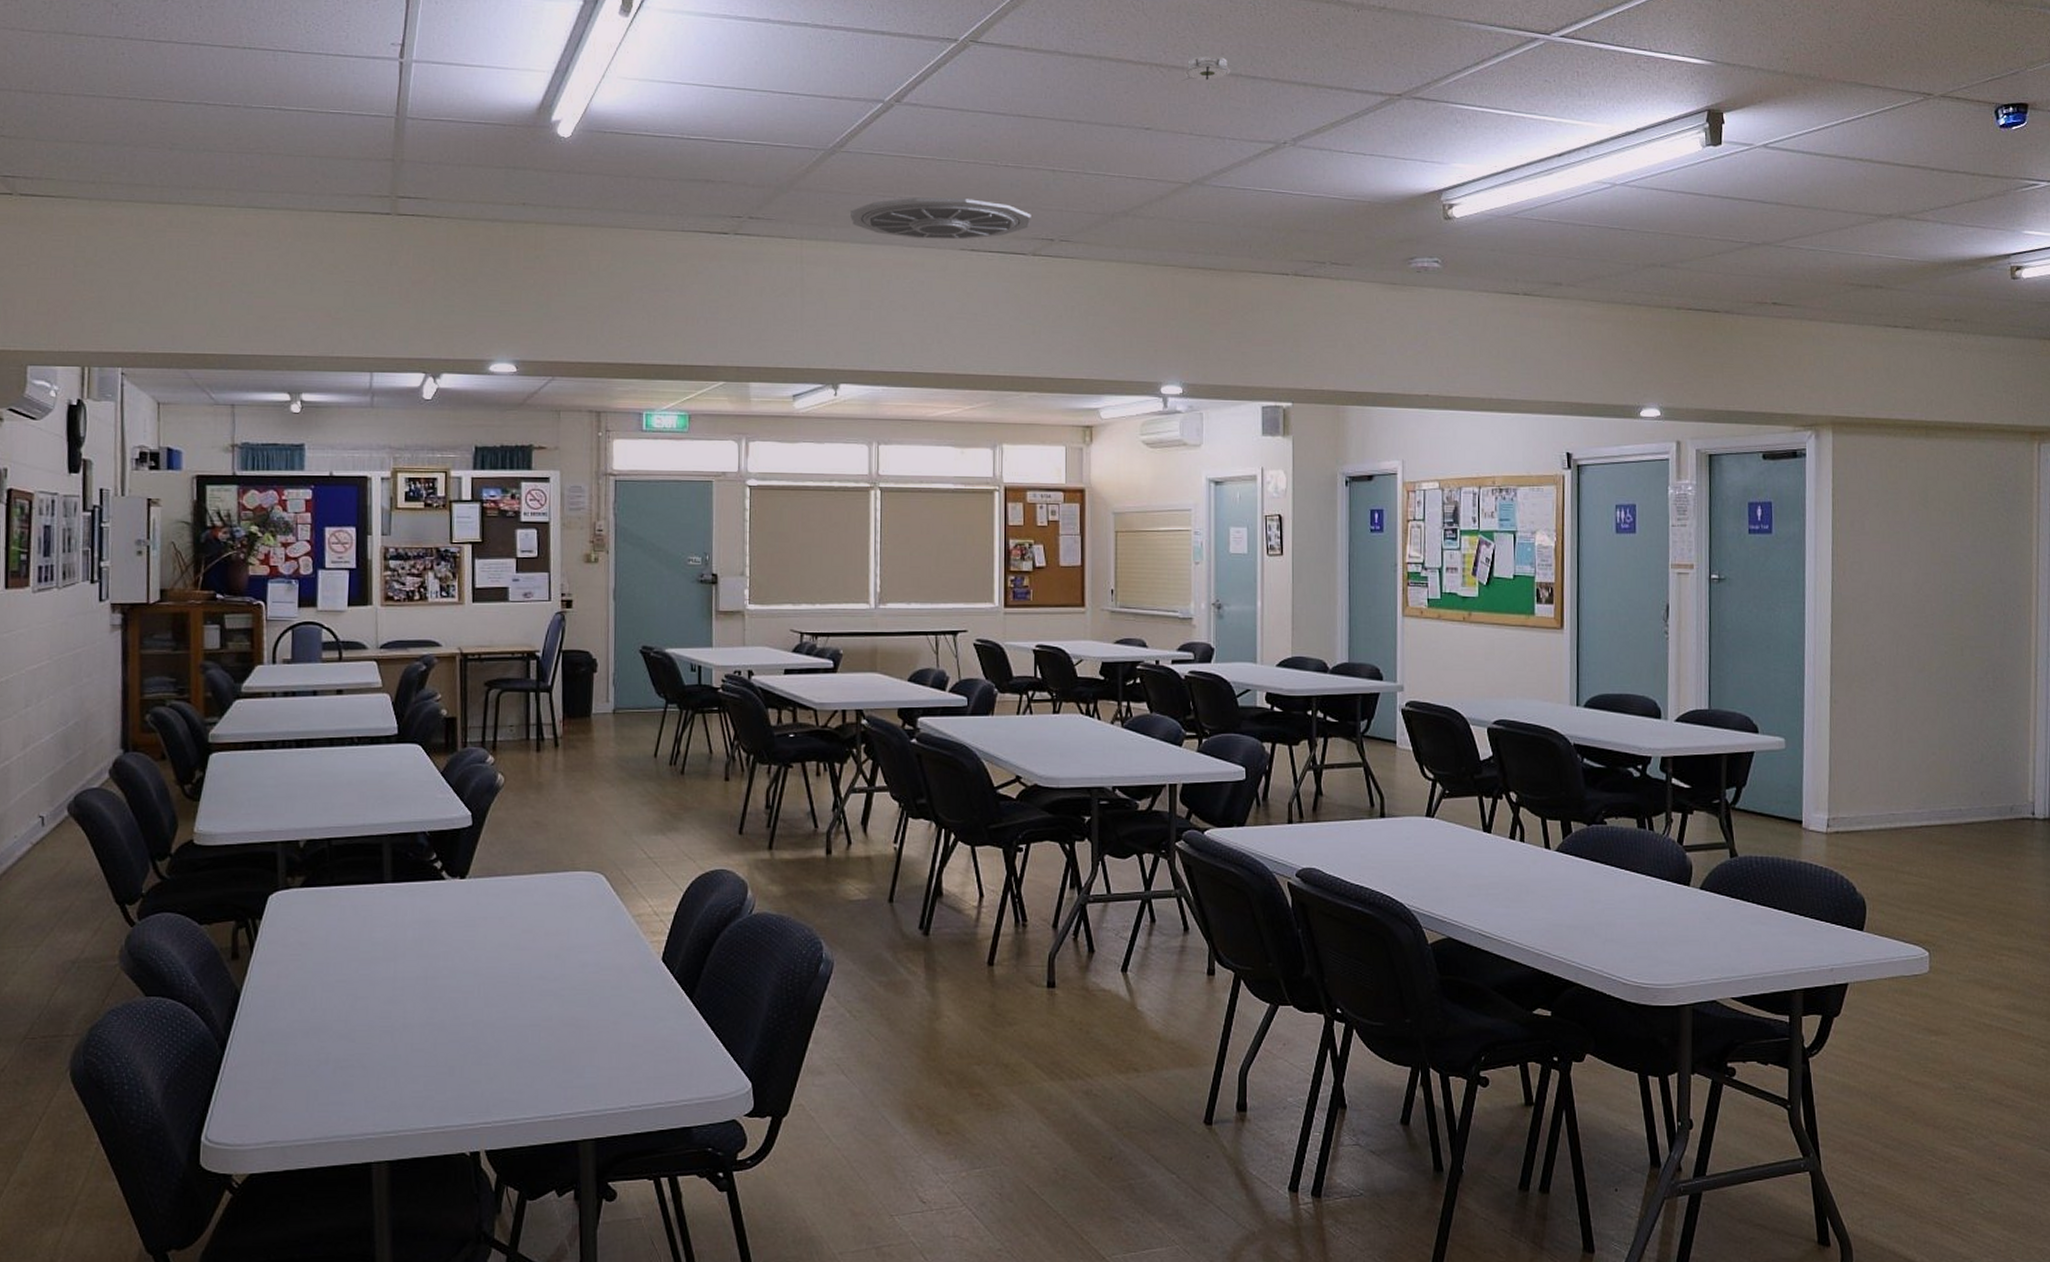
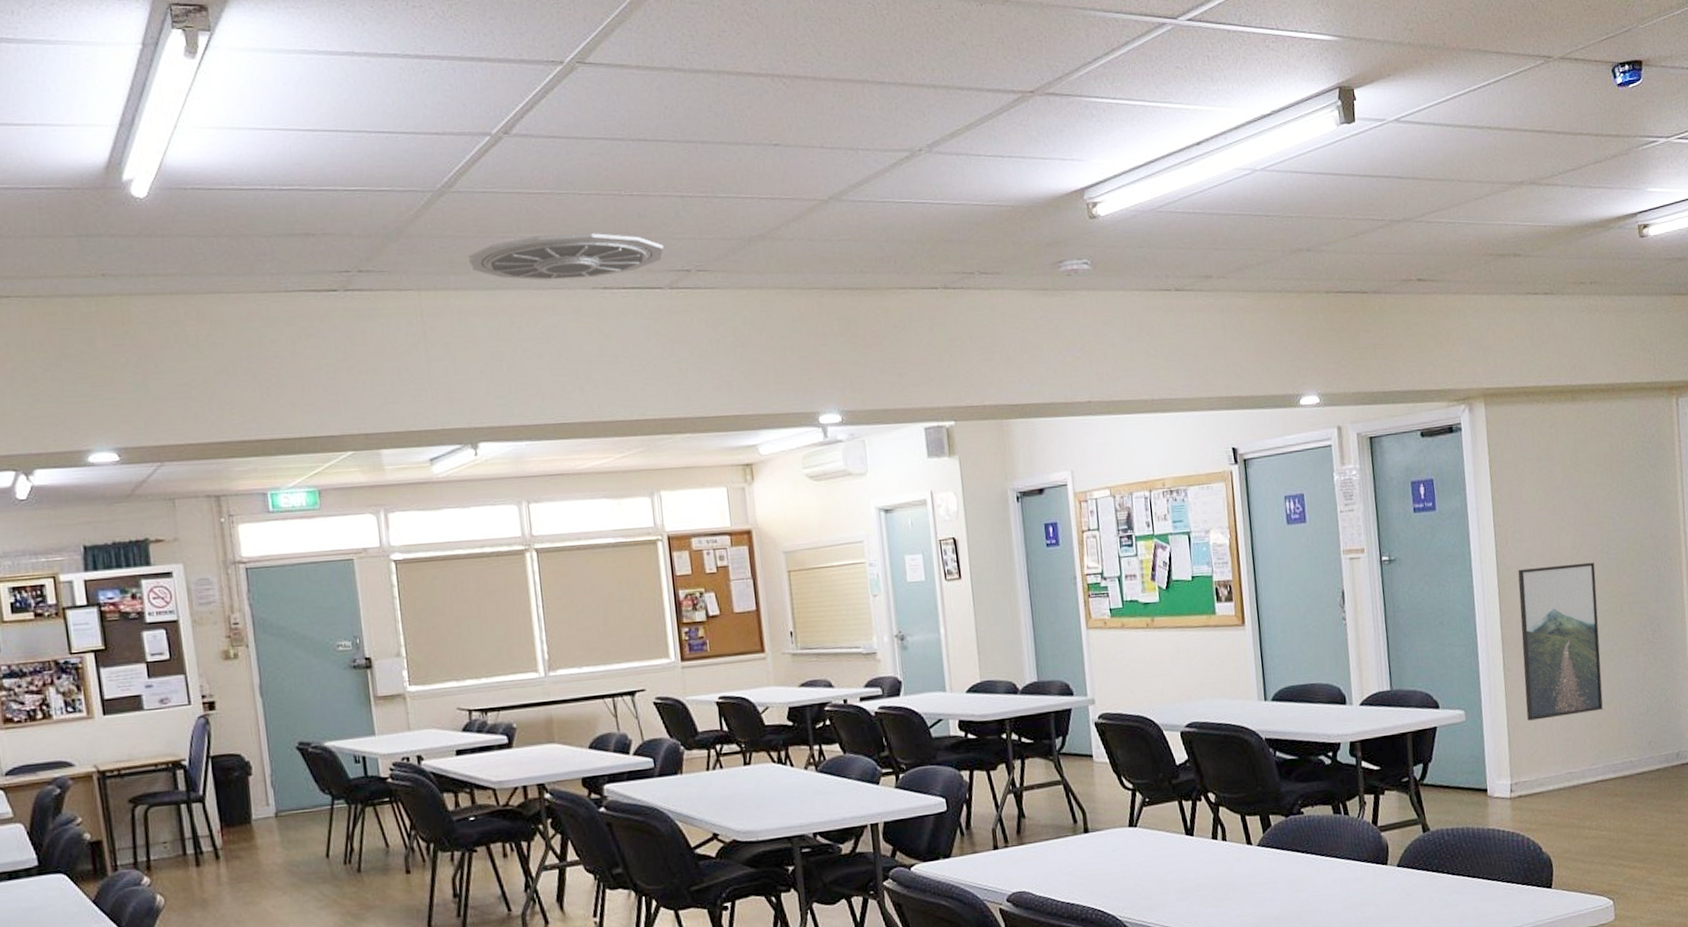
smoke detector: present [1182,55,1231,81] -> none [807,62,857,91]
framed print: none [1851,601,1937,756] -> present [1518,562,1603,721]

